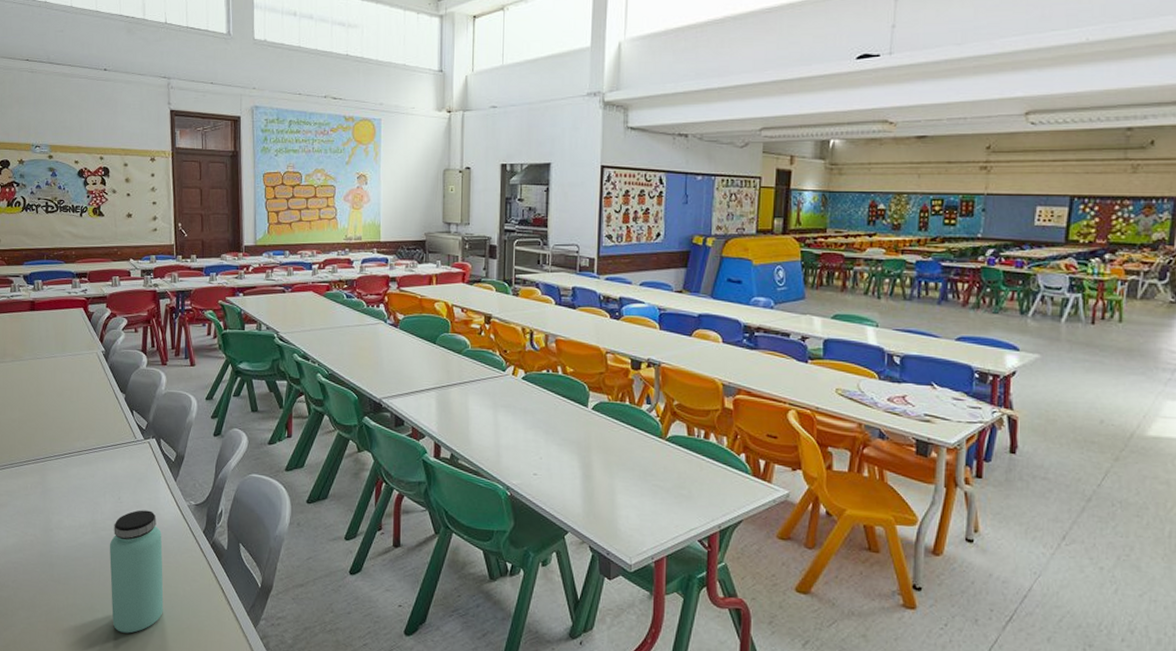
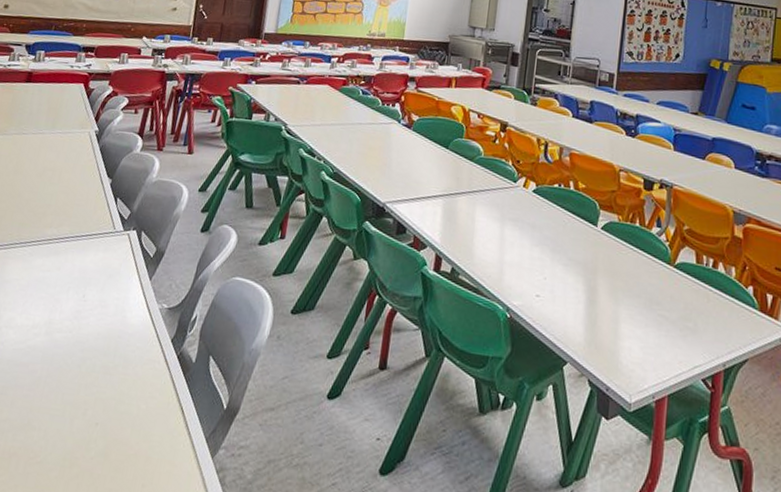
bottle: present [109,510,164,634] -> none [49,310,125,458]

